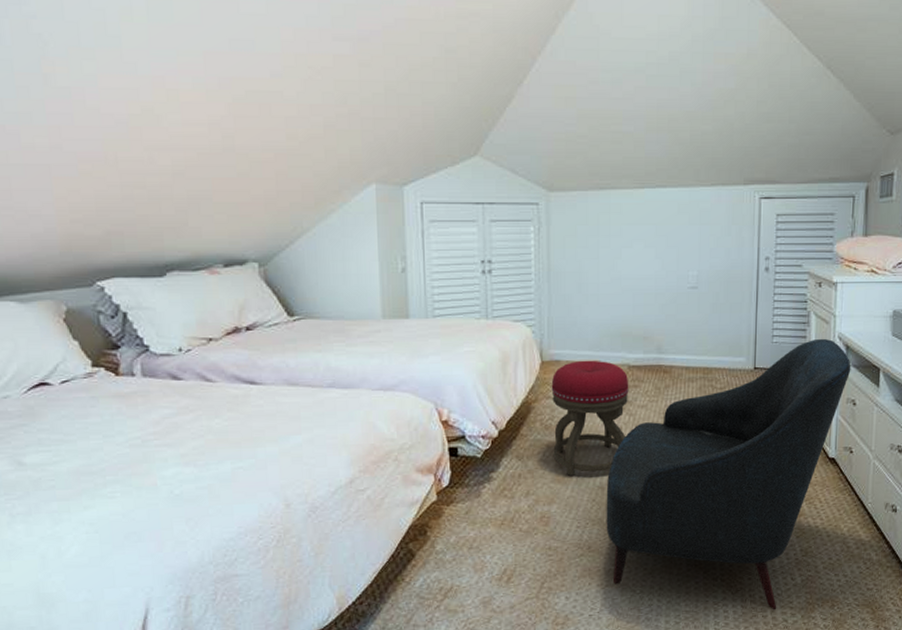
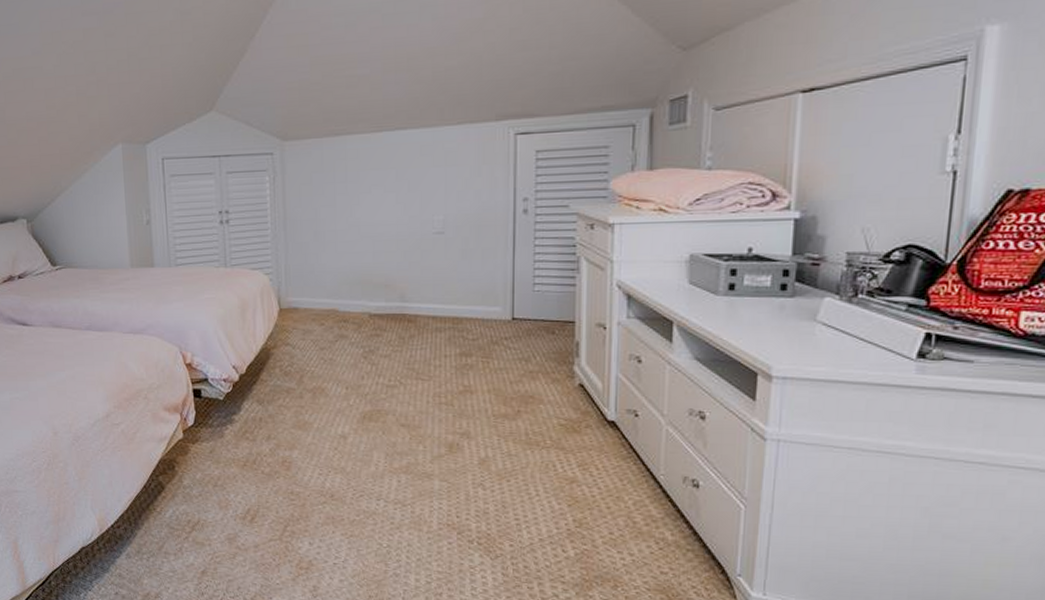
stool: present [551,360,629,477] -> none [290,308,371,424]
armchair: present [606,338,851,610] -> none [348,286,635,583]

